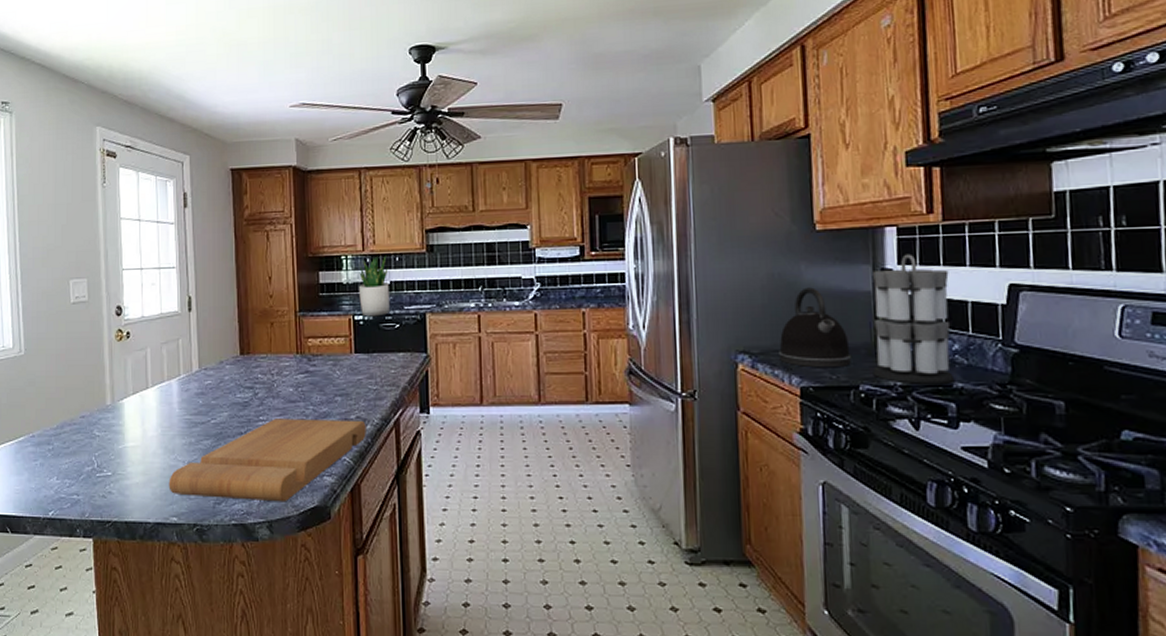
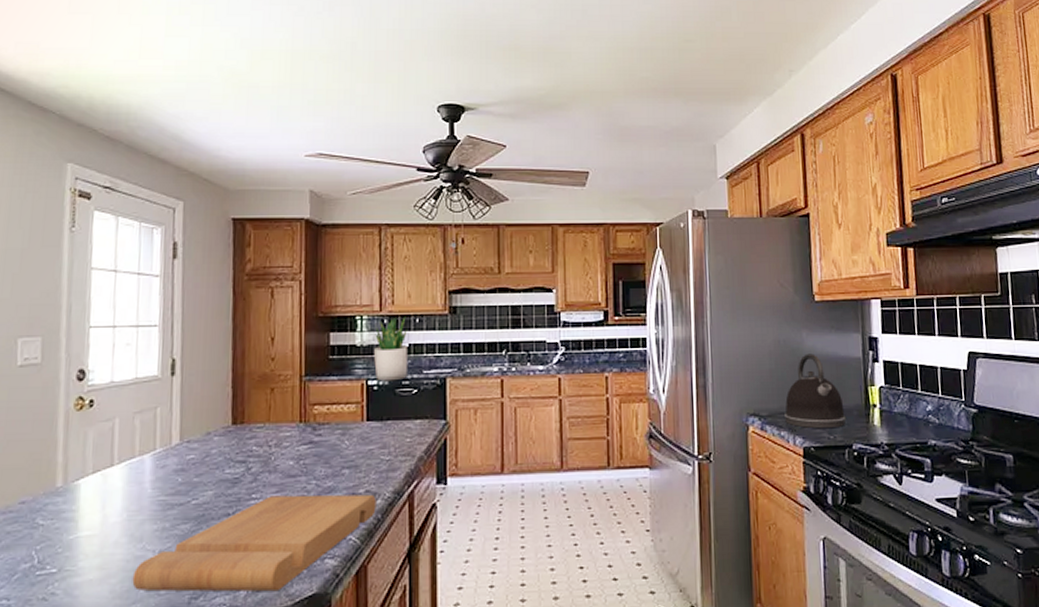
spice rack: present [873,253,955,384] -> none [862,324,929,442]

